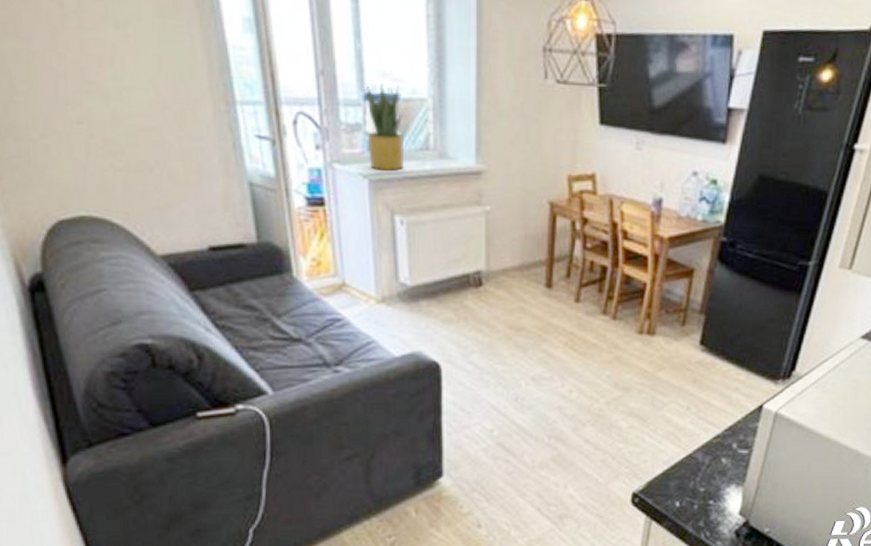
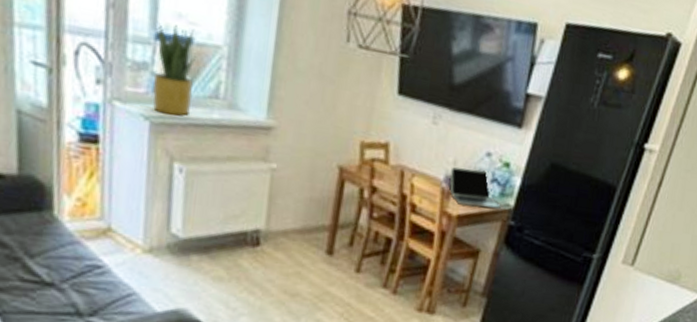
laptop: none [658,189,711,227] -> present [450,167,501,209]

